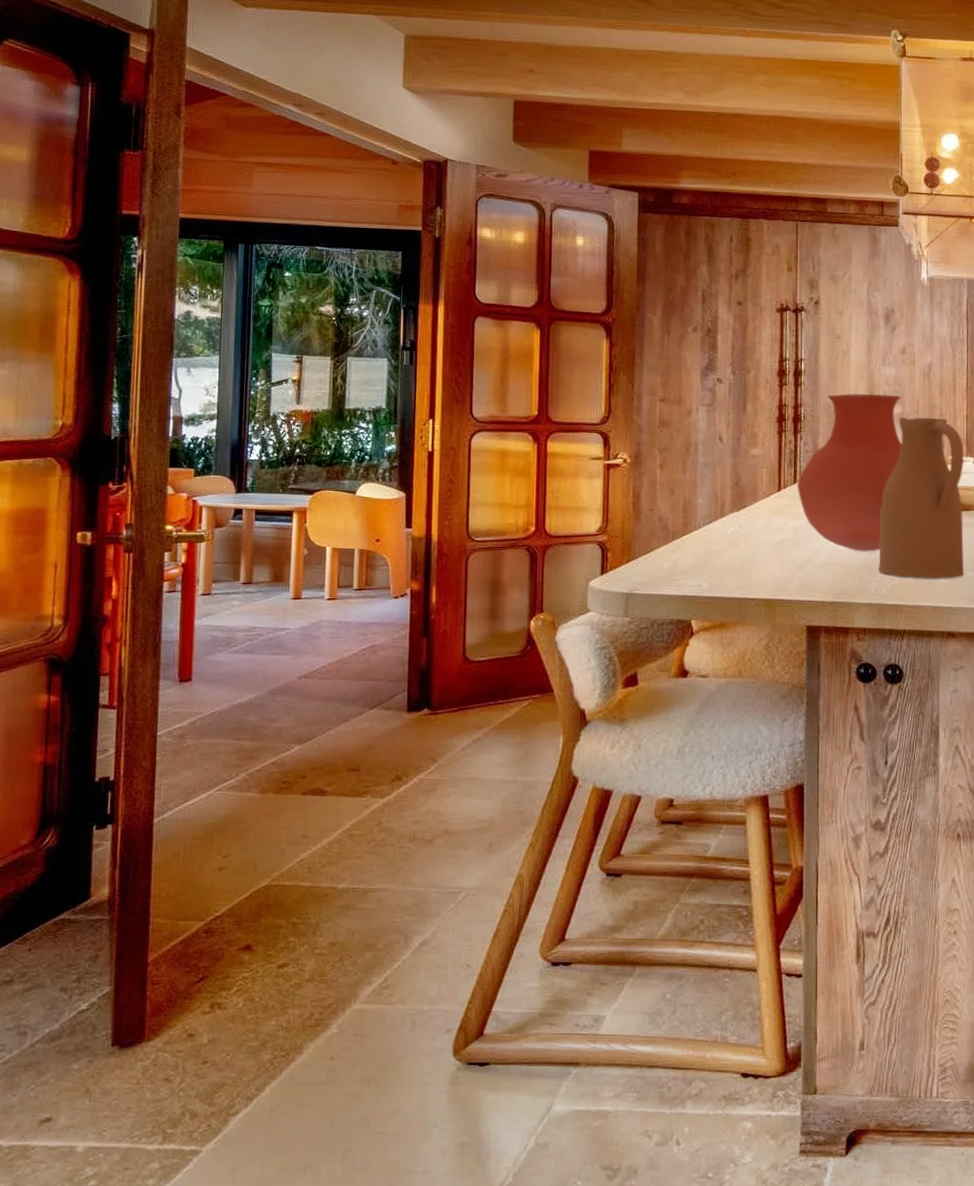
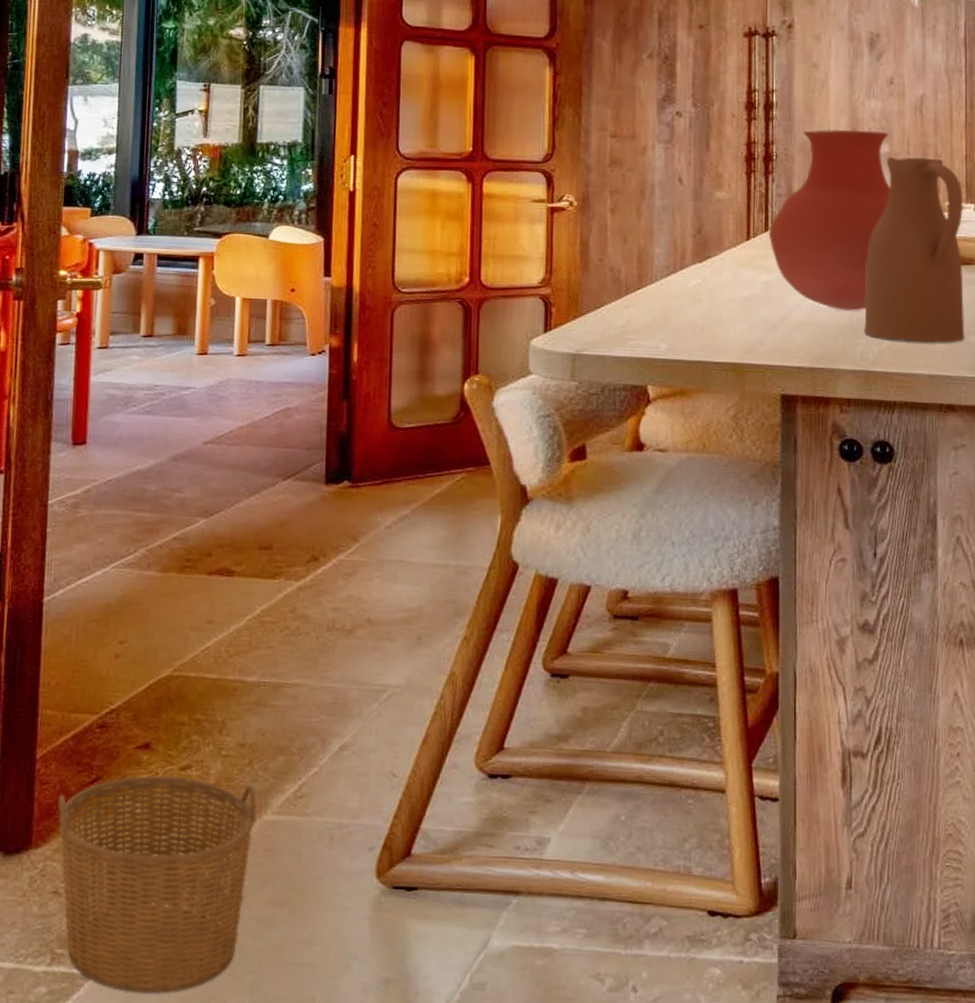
basket: none [168,972,347,1165] -> present [57,774,257,994]

